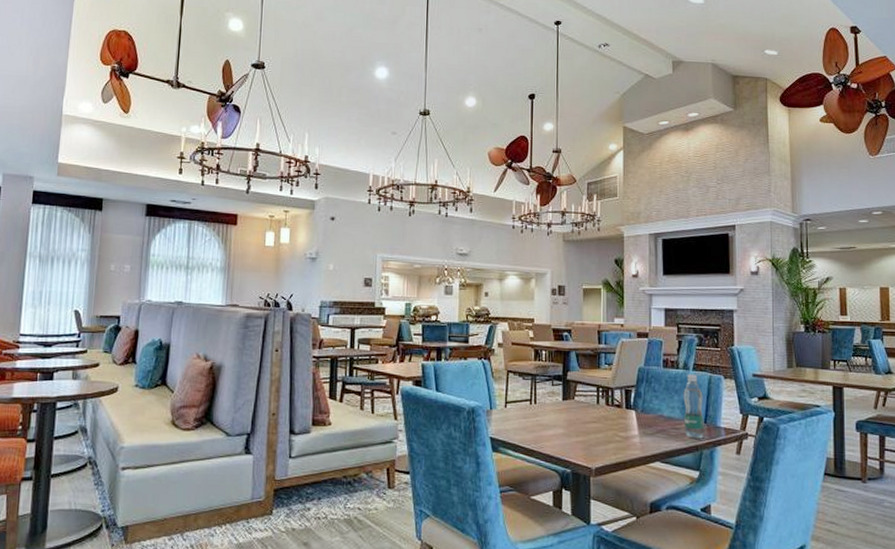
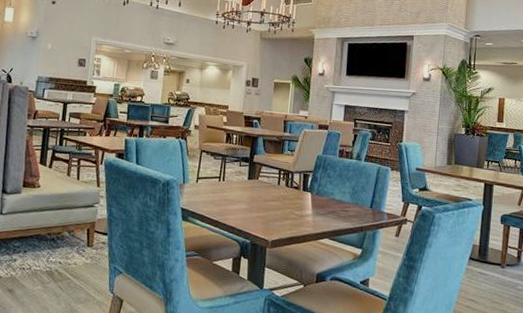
bottle: present [683,374,704,439] -> none [352,164,372,221]

